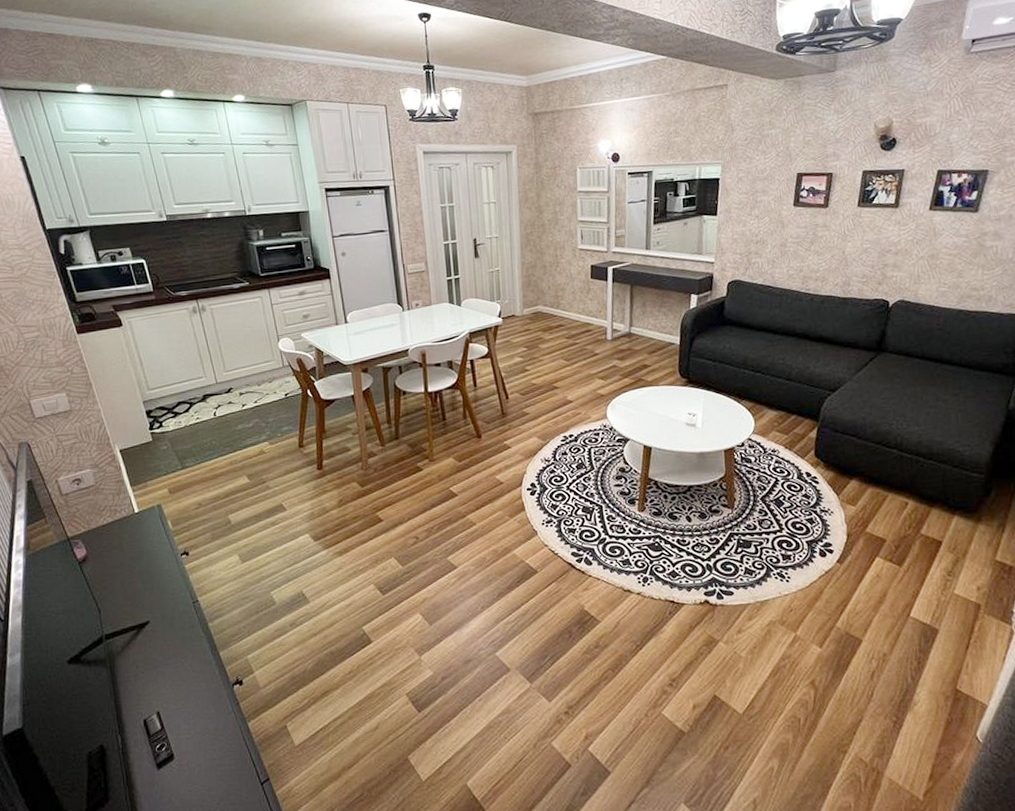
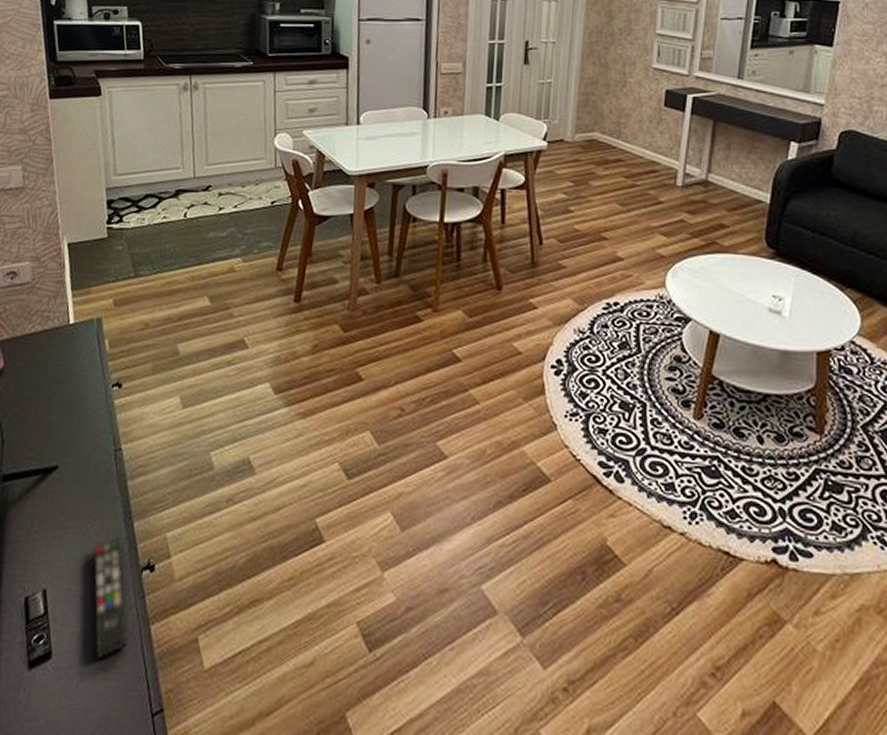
remote control: none [190,664,232,754] -> present [92,536,128,661]

